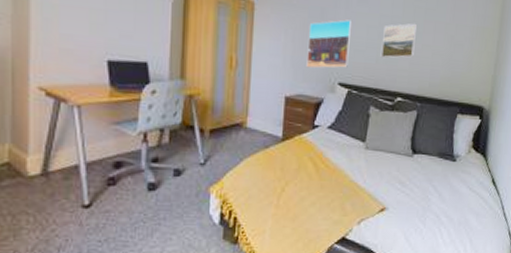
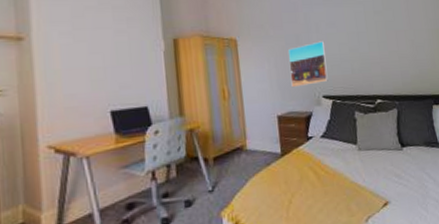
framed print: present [380,23,417,59] -> none [353,35,384,68]

